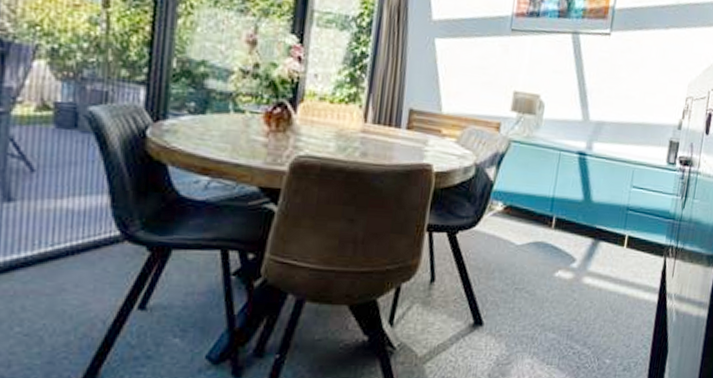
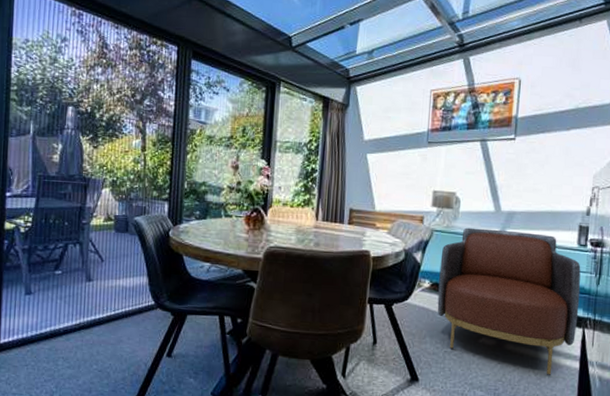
armchair: none [509,138,668,311] -> present [437,227,581,375]

